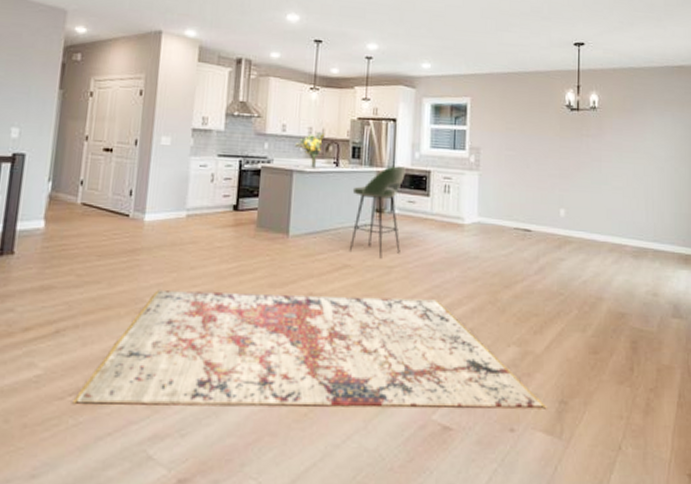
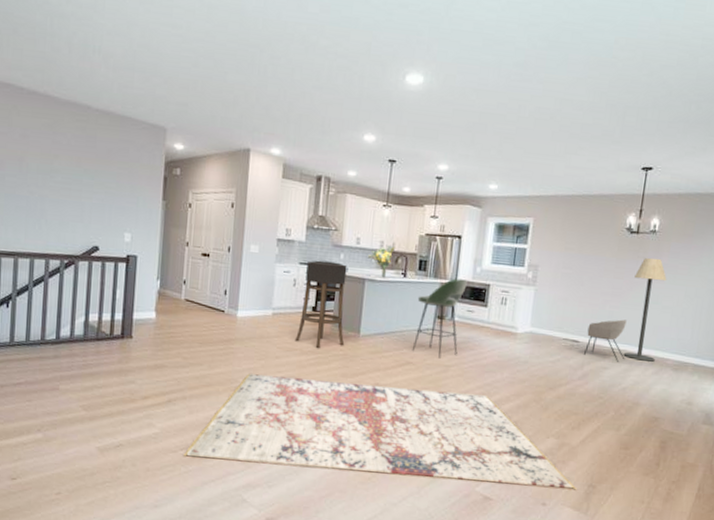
bar stool: none [213,151,273,255] -> present [294,260,347,349]
armchair: none [537,203,582,252] -> present [583,319,627,362]
floor lamp: none [579,135,614,249] -> present [623,258,667,362]

